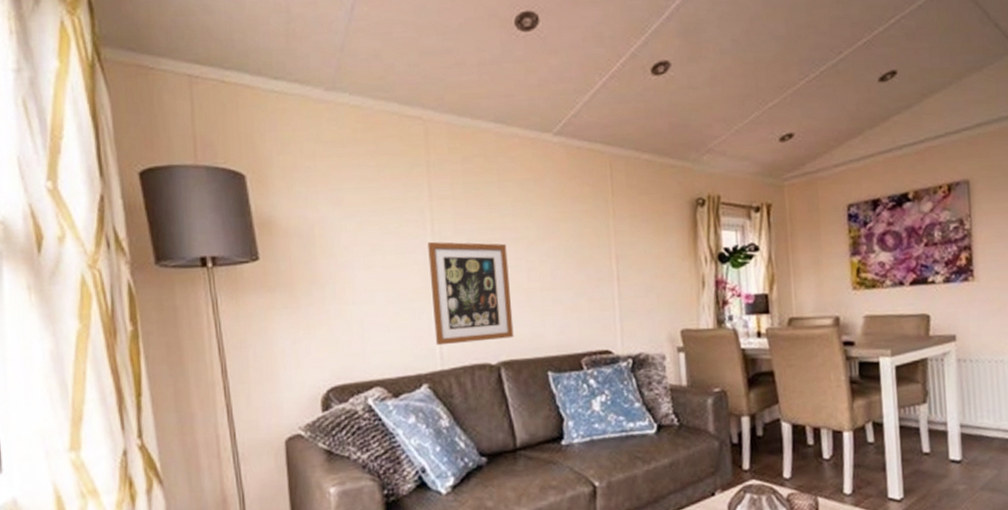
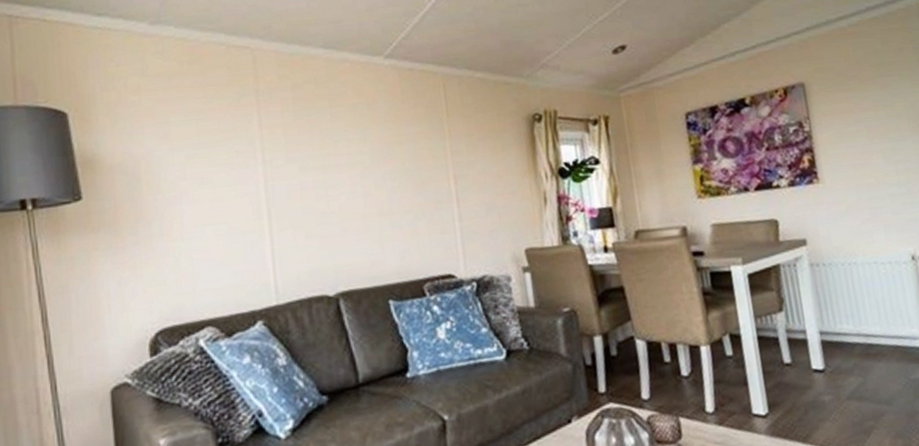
wall art: present [428,241,514,346] -> none [259,169,352,279]

